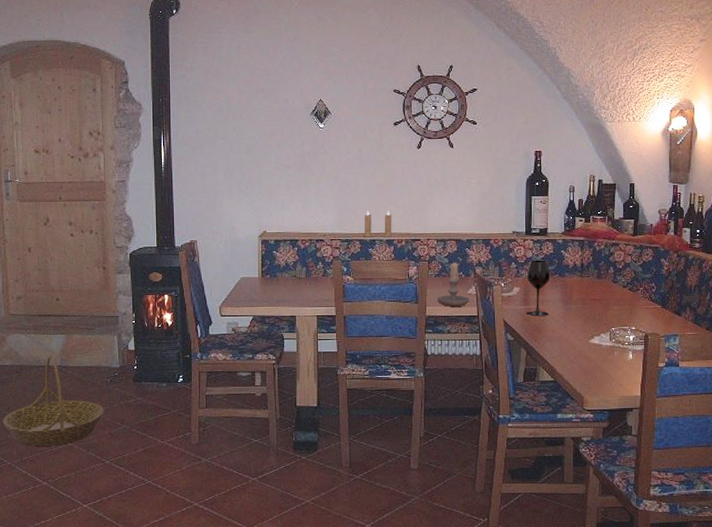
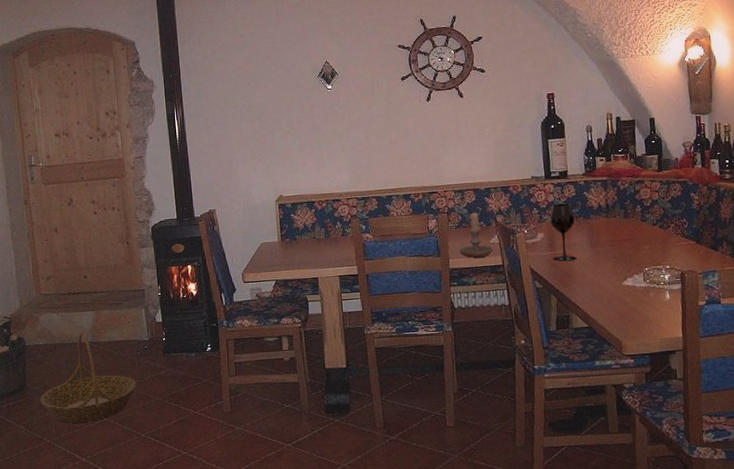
candle: present [364,210,392,238] -> none [378,166,409,194]

